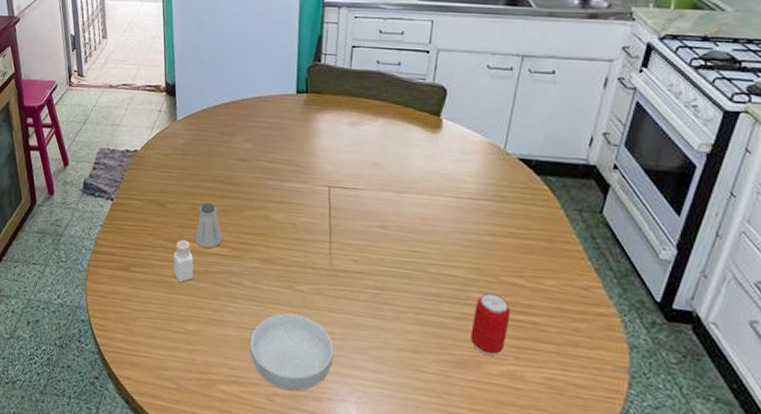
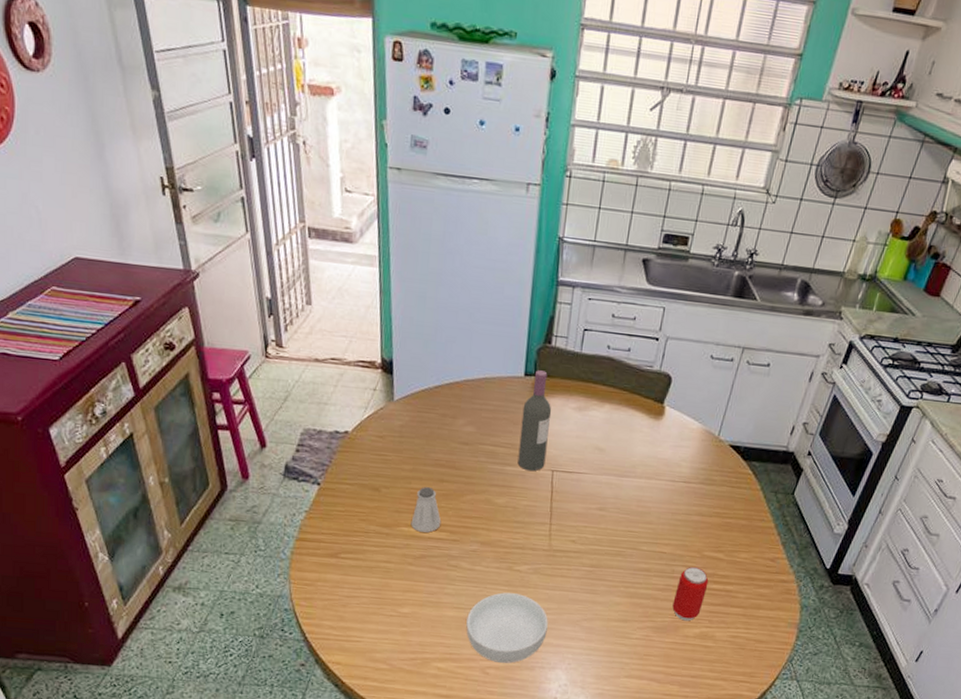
pepper shaker: present [173,239,194,283] -> none [387,524,410,568]
wine bottle: none [294,87,325,188] -> present [517,370,552,472]

